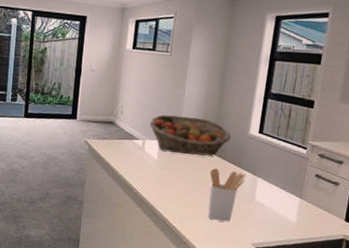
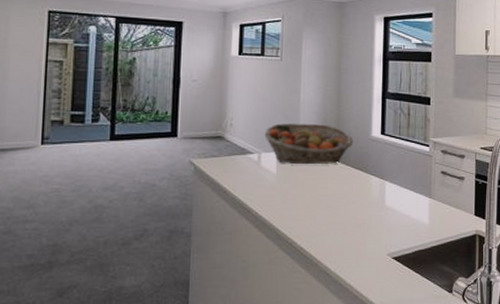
utensil holder: present [207,168,245,222] -> none [335,177,373,234]

